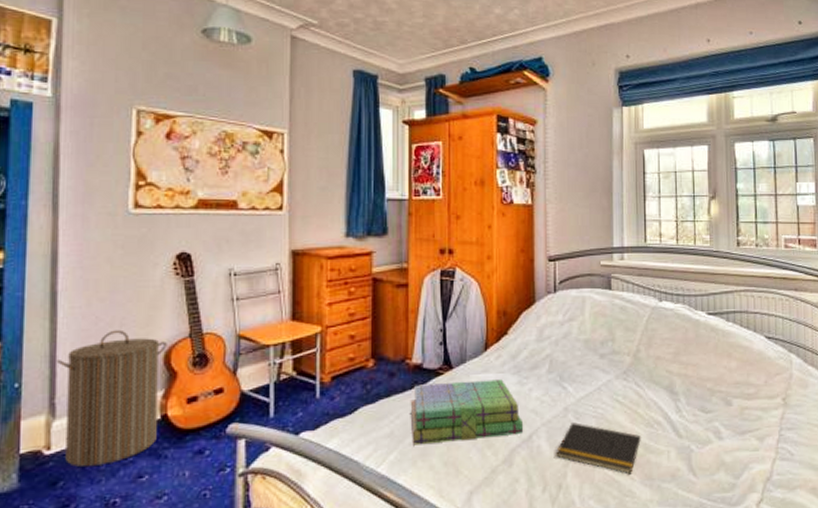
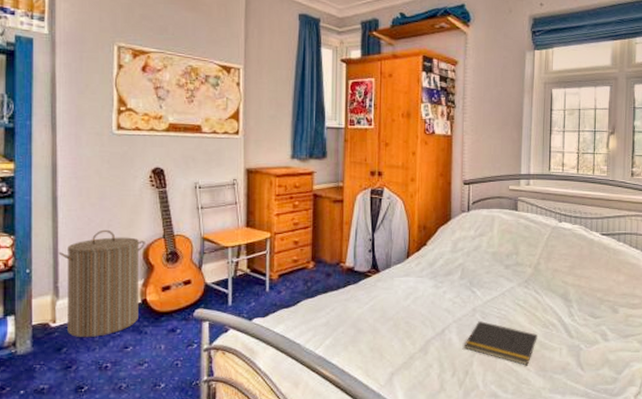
stack of books: present [410,379,524,446] -> none [343,283,438,333]

